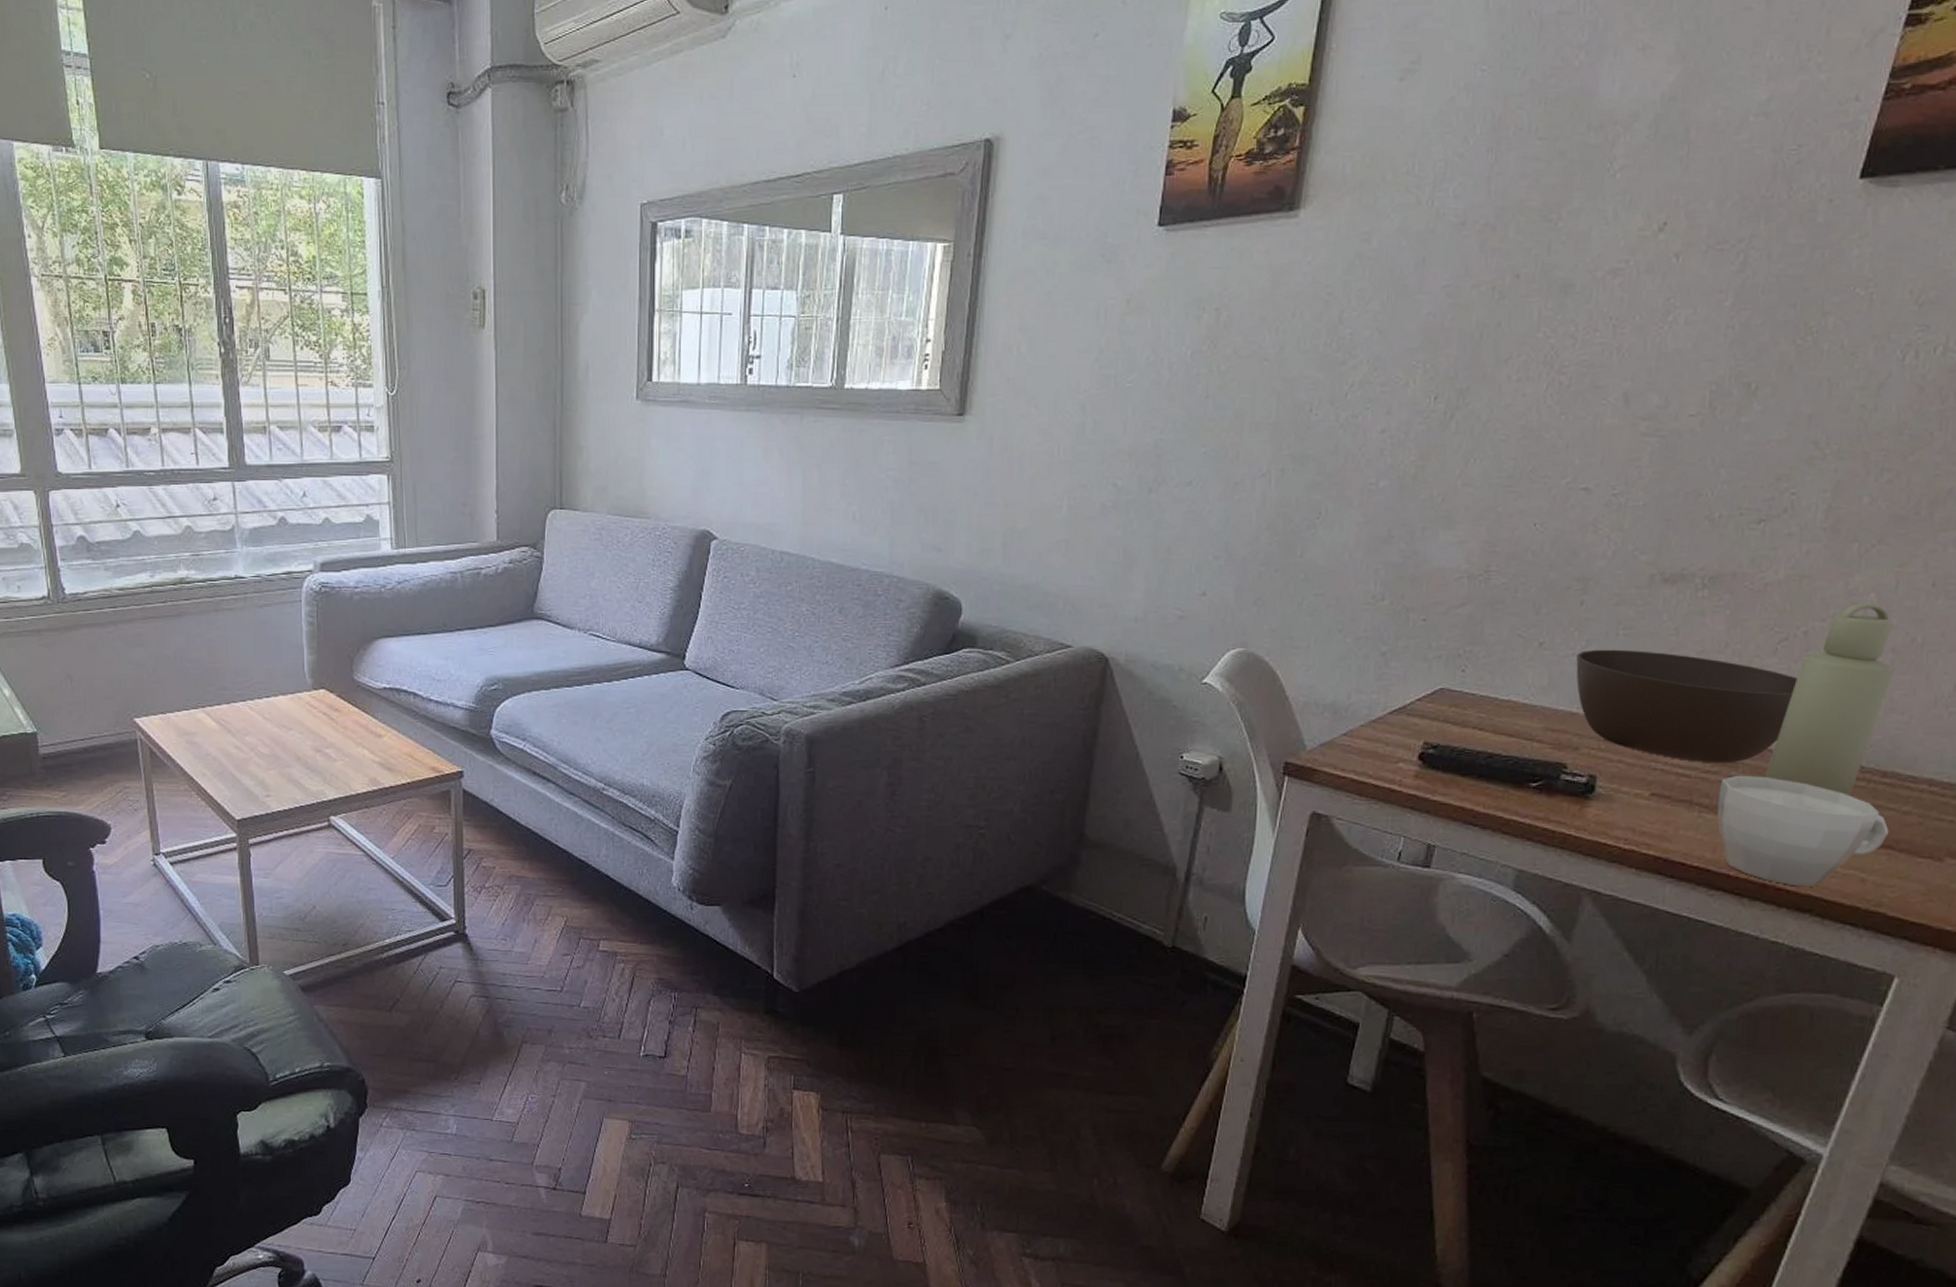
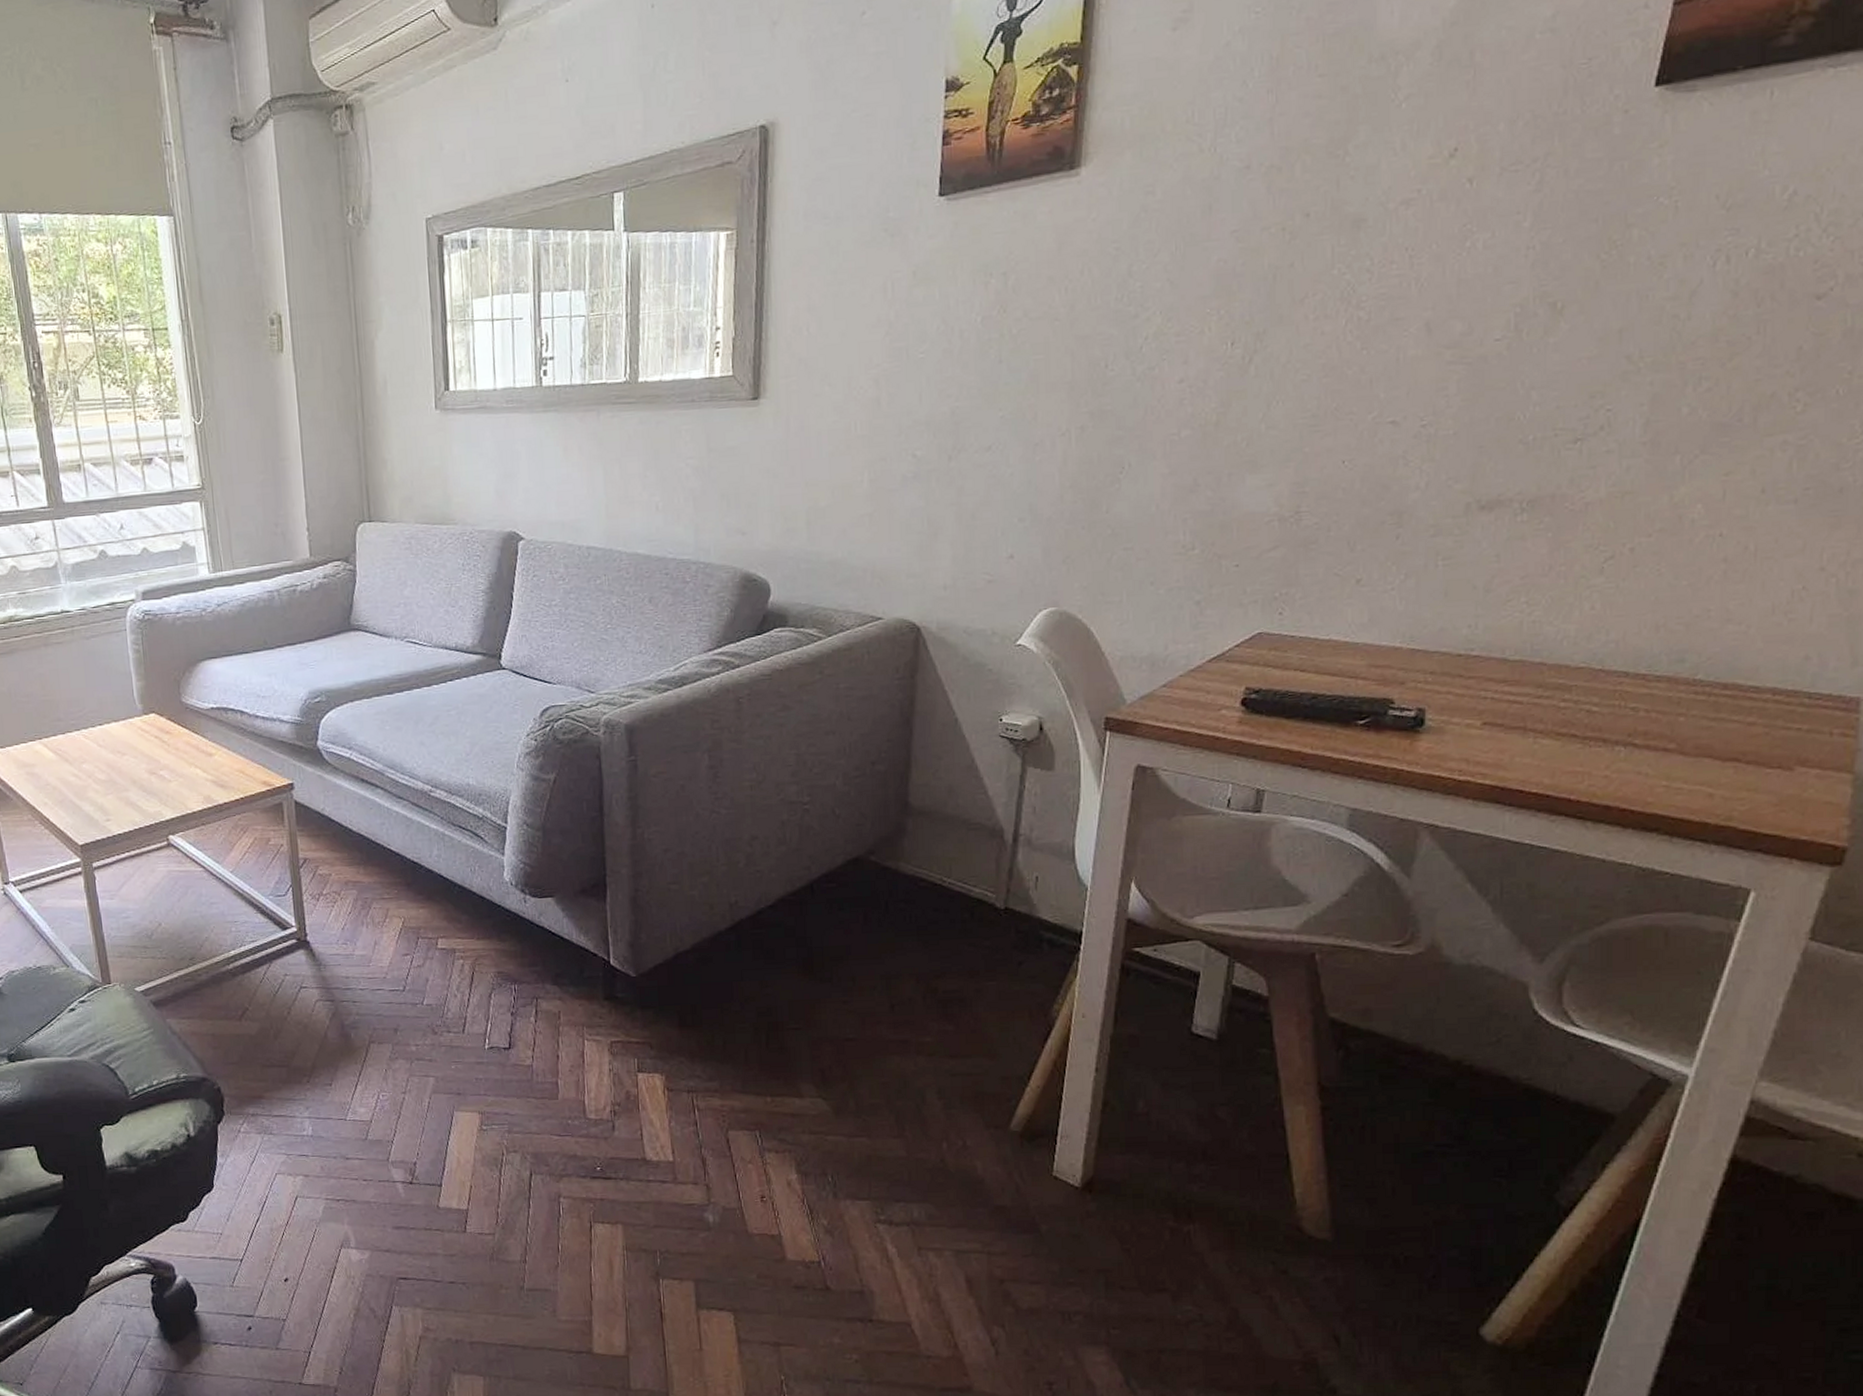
bowl: present [1576,649,1797,764] -> none [1396,580,1627,688]
cup: present [1717,775,1889,887] -> none [1553,697,1734,806]
bottle: present [1765,602,1895,797] -> none [1600,514,1728,712]

